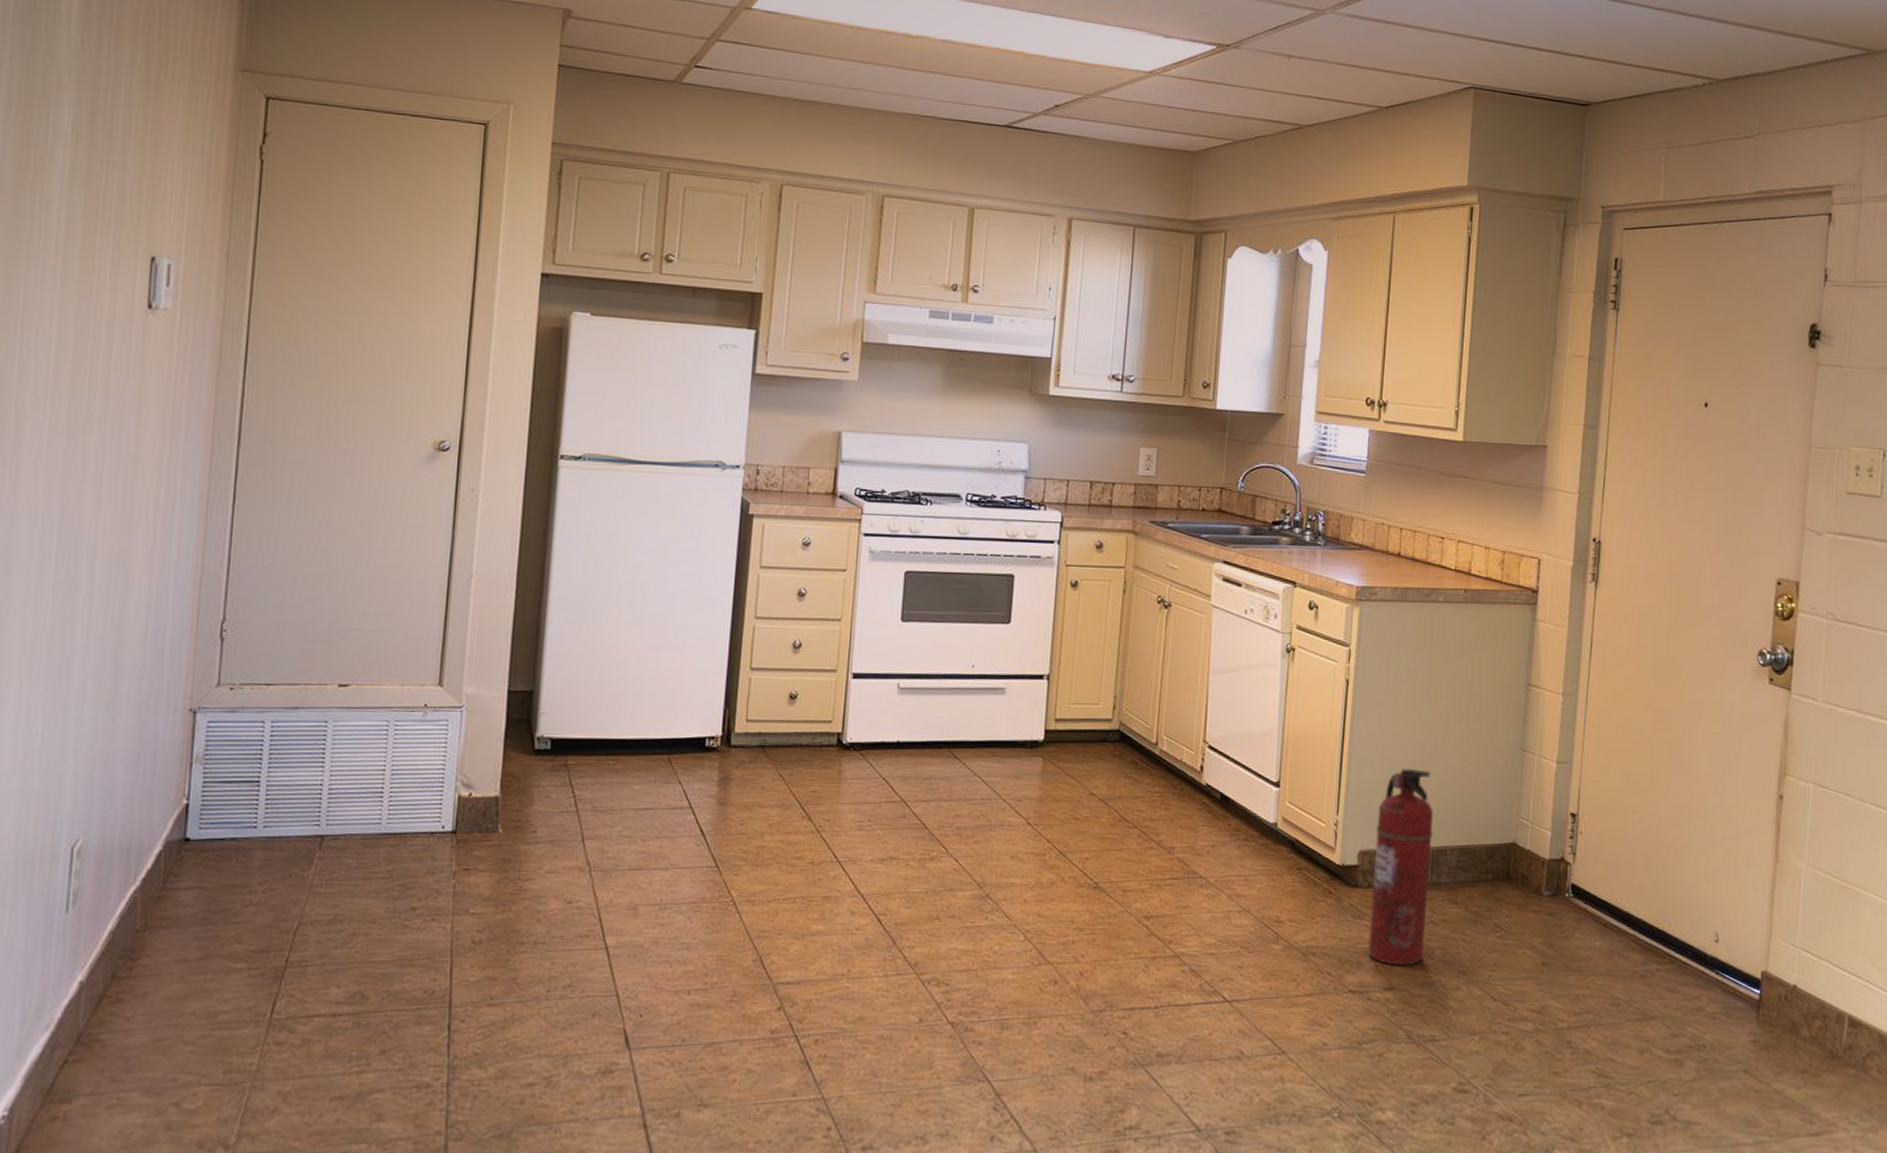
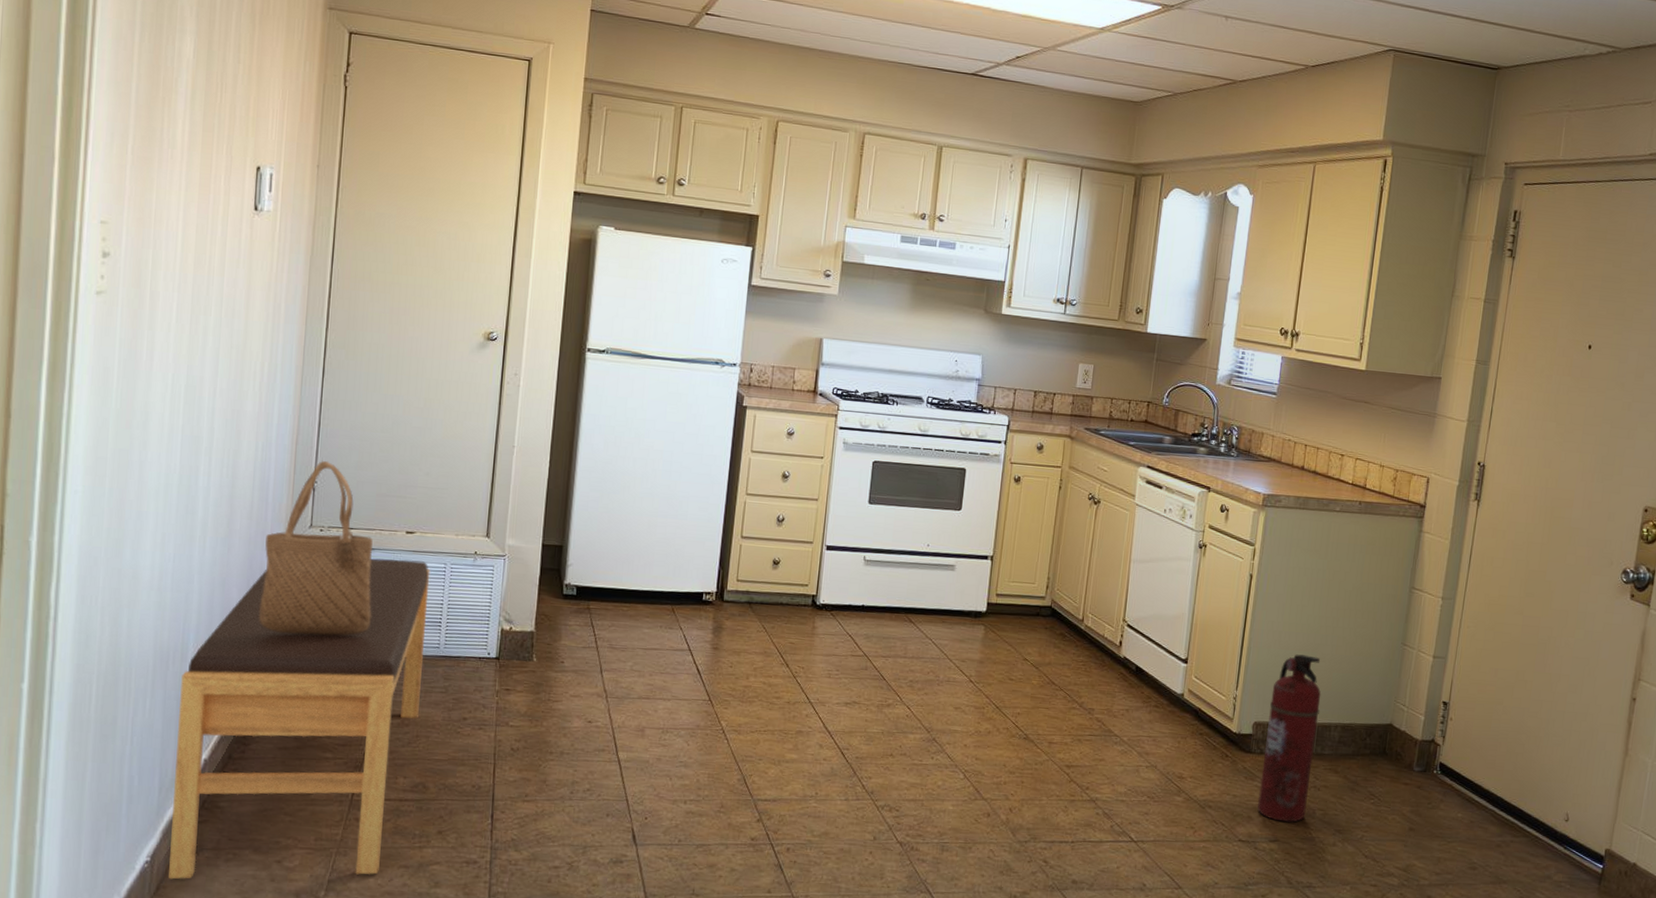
bench: none [32,718,369,1137] -> present [168,558,431,880]
tote bag: none [152,603,297,819] -> present [259,460,373,636]

